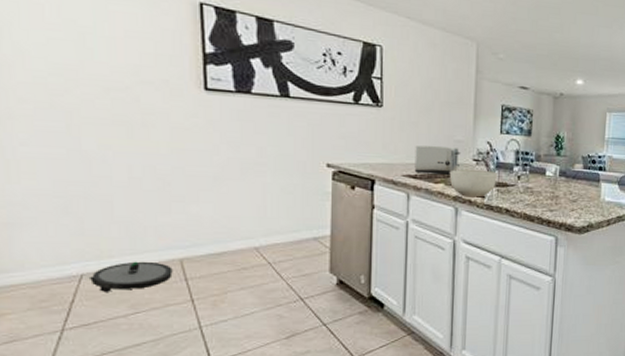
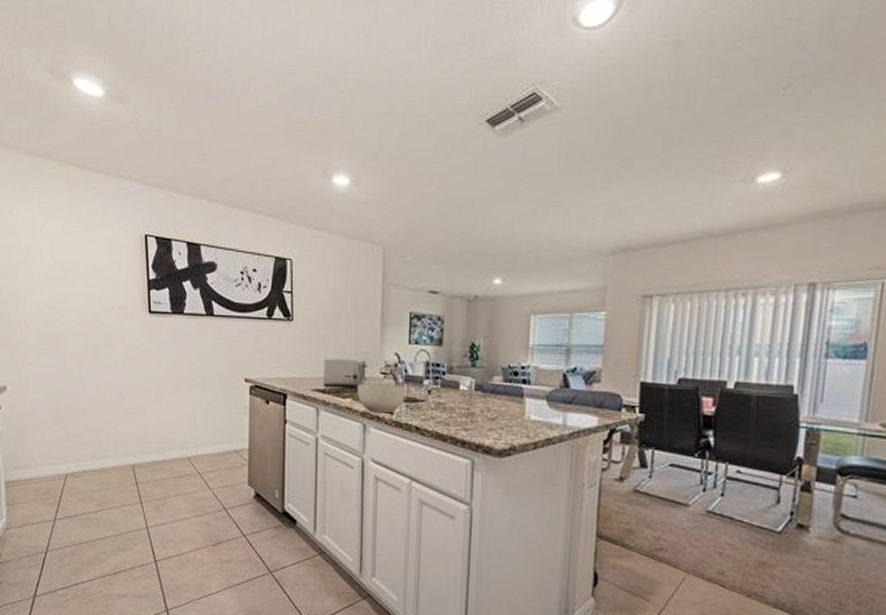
robot vacuum: present [88,261,173,292] -> none [71,465,127,490]

